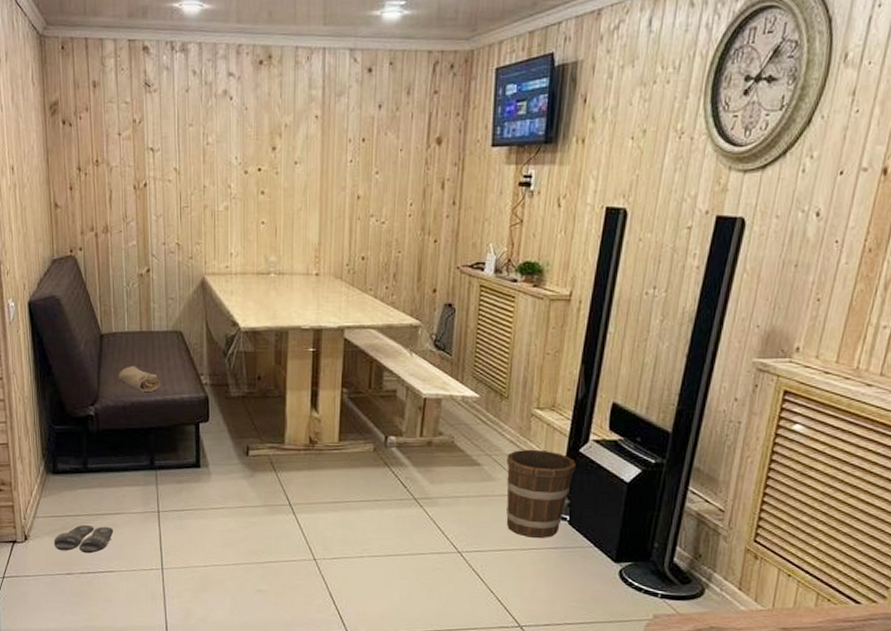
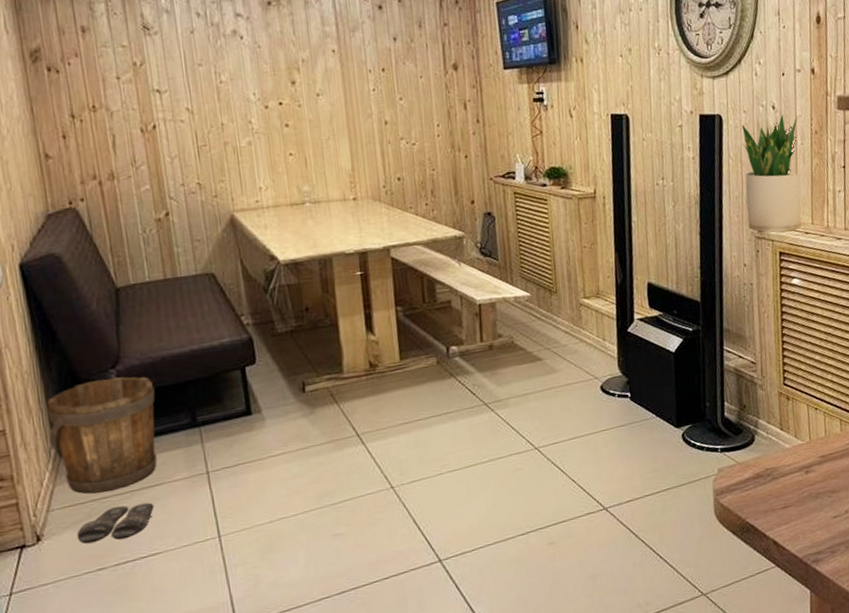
wooden bucket: none [39,413,123,511] -> present [46,376,157,494]
towel: present [118,365,160,392] -> none [142,316,195,343]
bucket: present [506,449,576,538] -> none [565,335,628,421]
planter: none [751,224,849,368] -> present [742,114,804,233]

